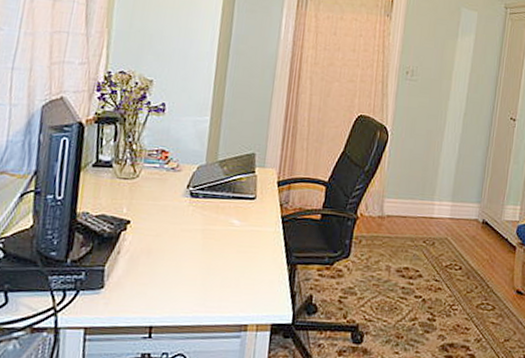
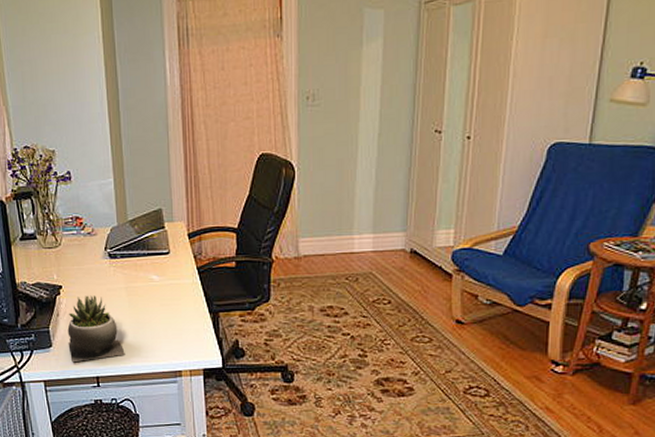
succulent plant: none [122,234,188,309] -> present [67,295,125,363]

